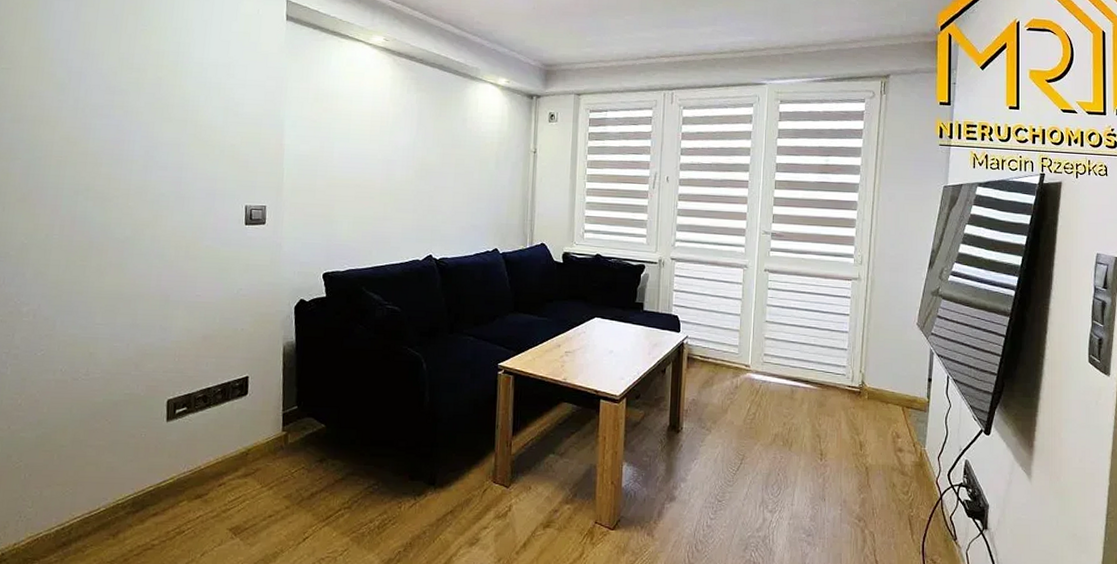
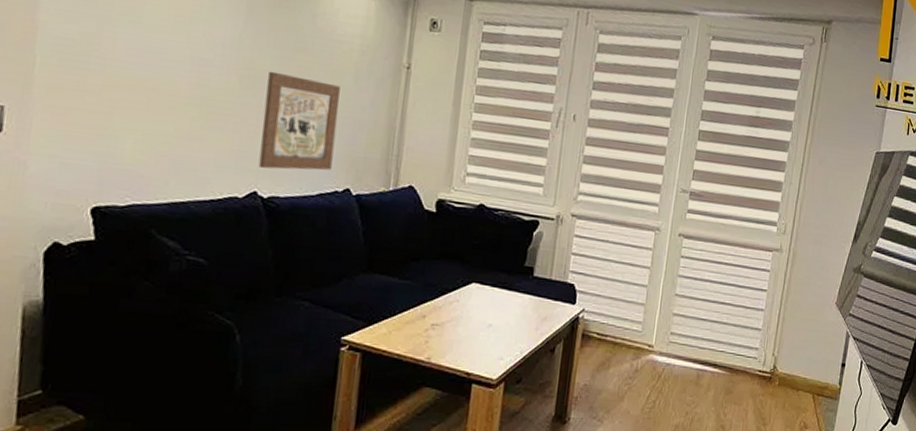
wall art: none [432,164,486,238] -> present [258,71,340,170]

